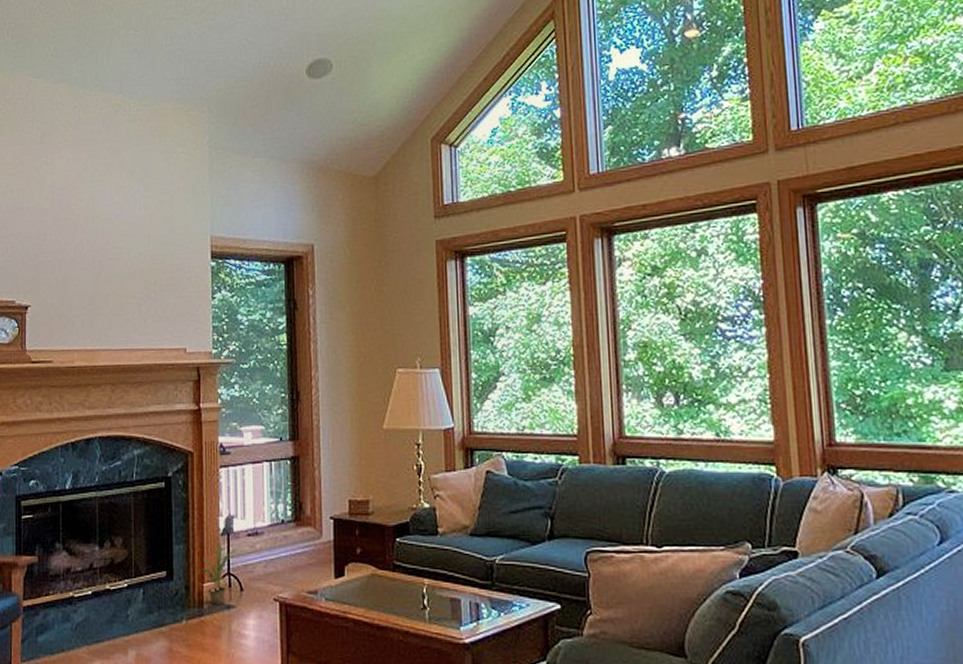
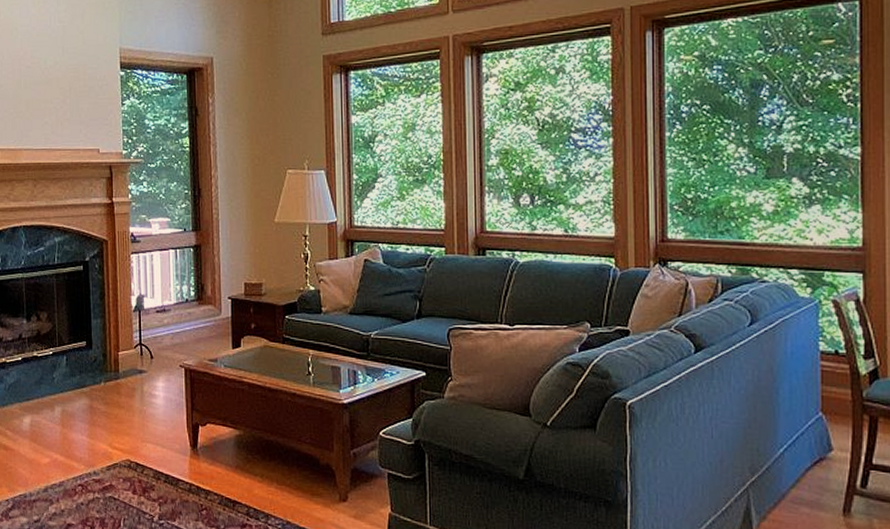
potted plant: present [202,544,240,606] -> none [117,319,150,371]

